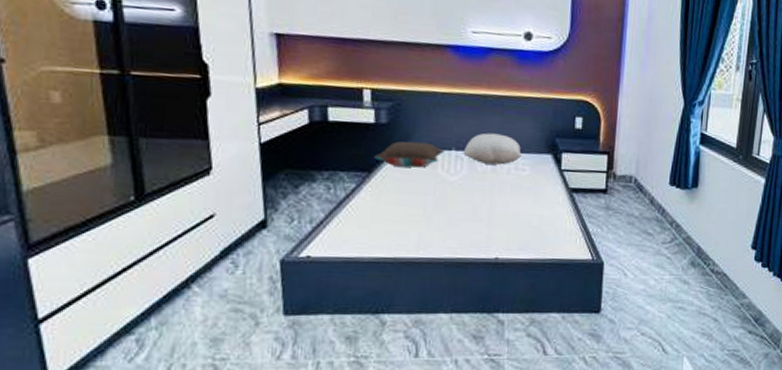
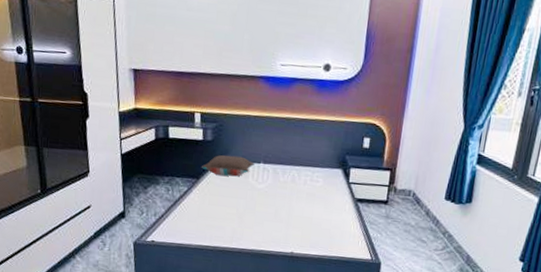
pillow: present [463,133,522,165] -> none [269,149,317,177]

